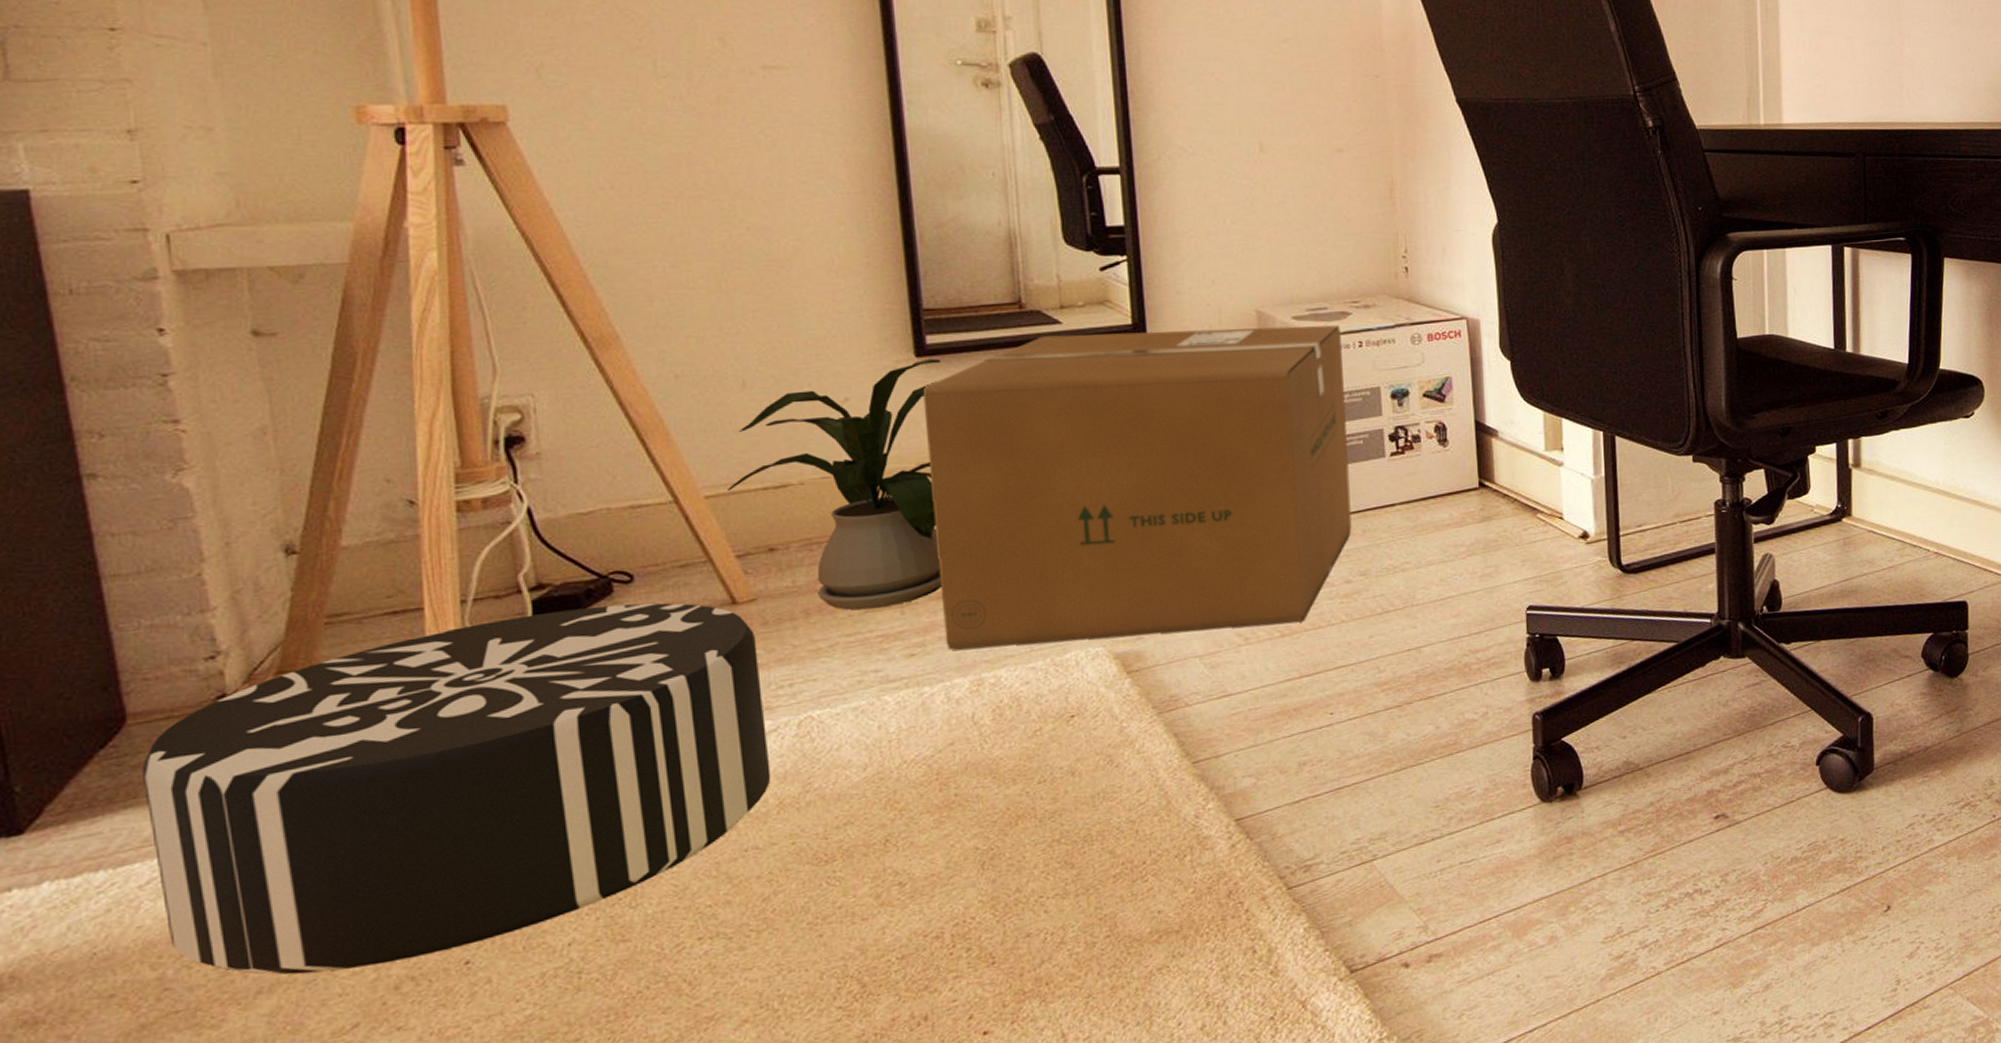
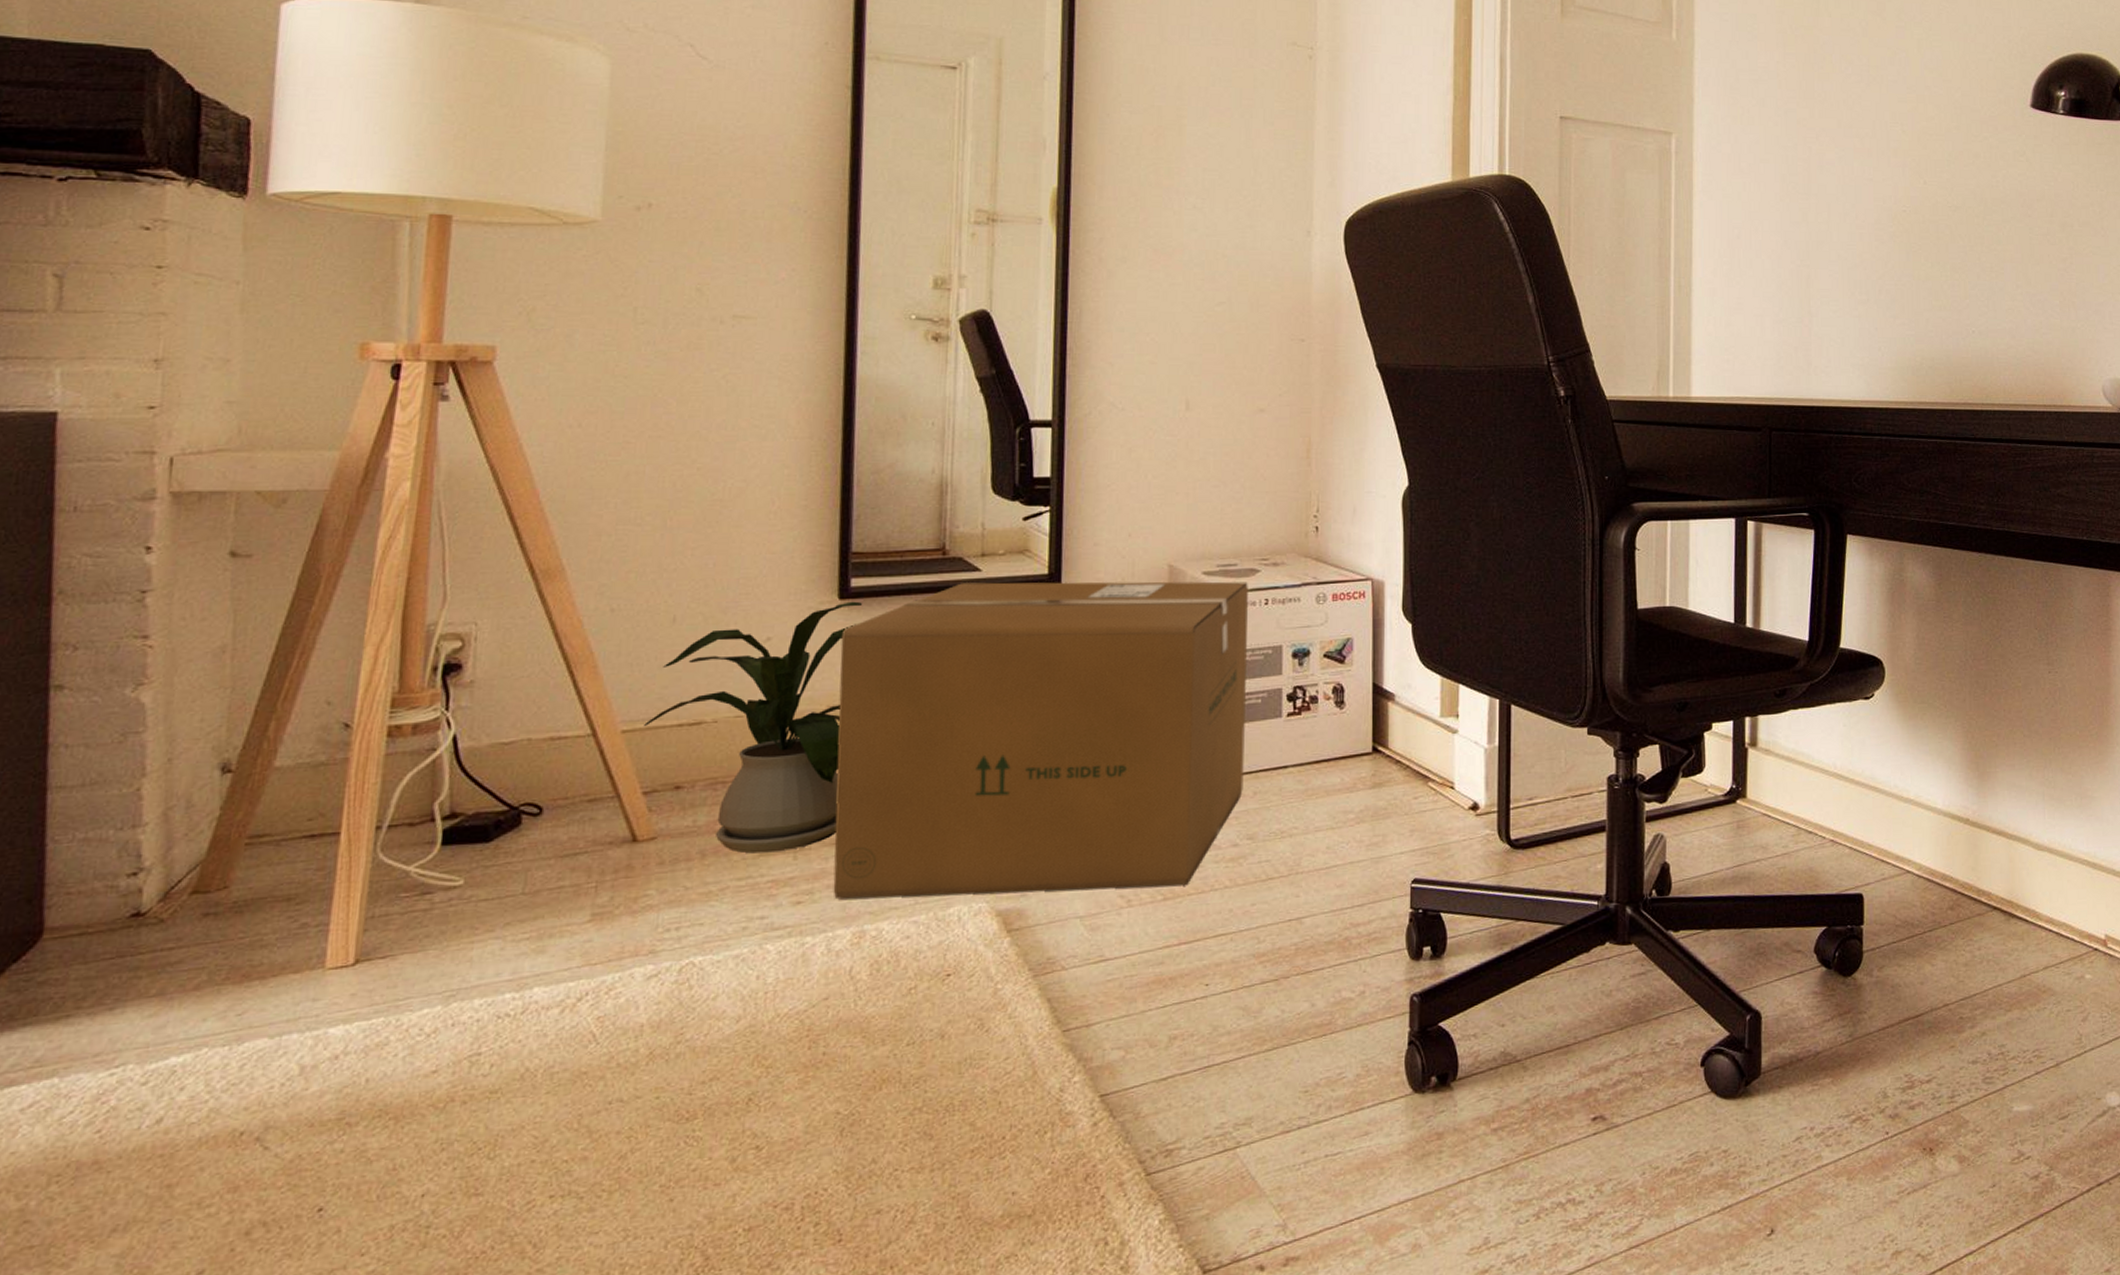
pouf: present [142,603,771,975] -> none [39,837,651,1213]

